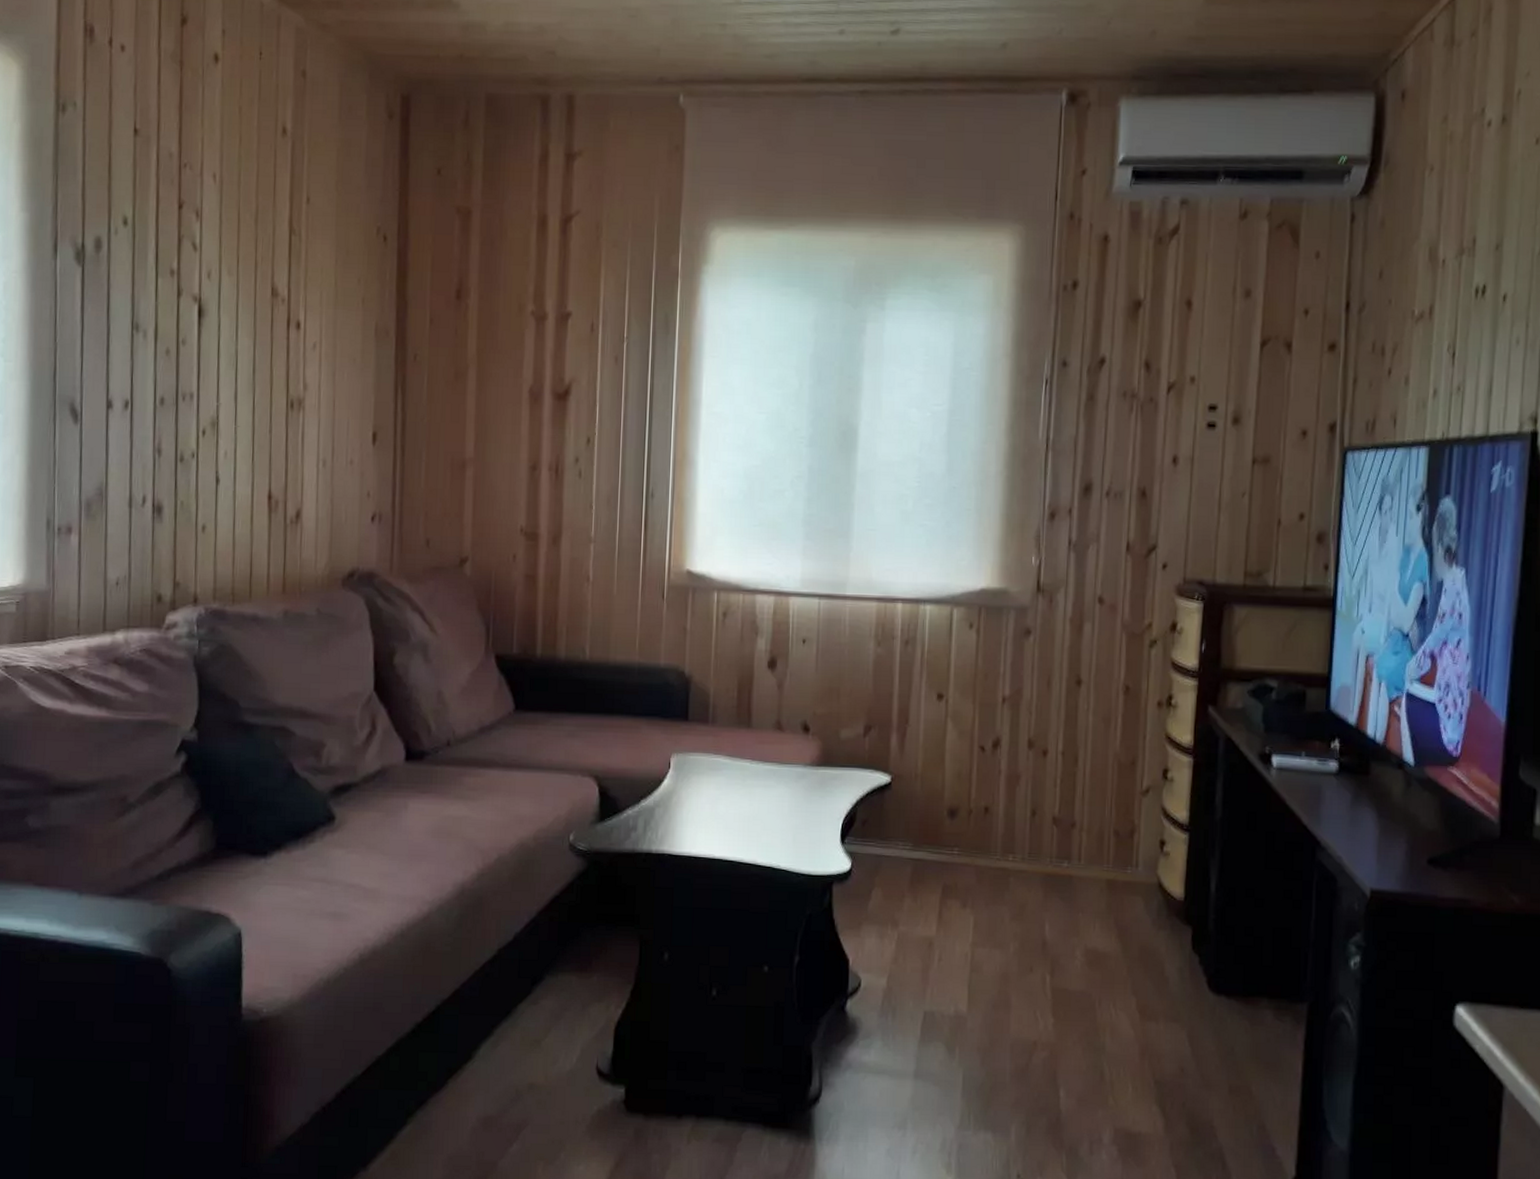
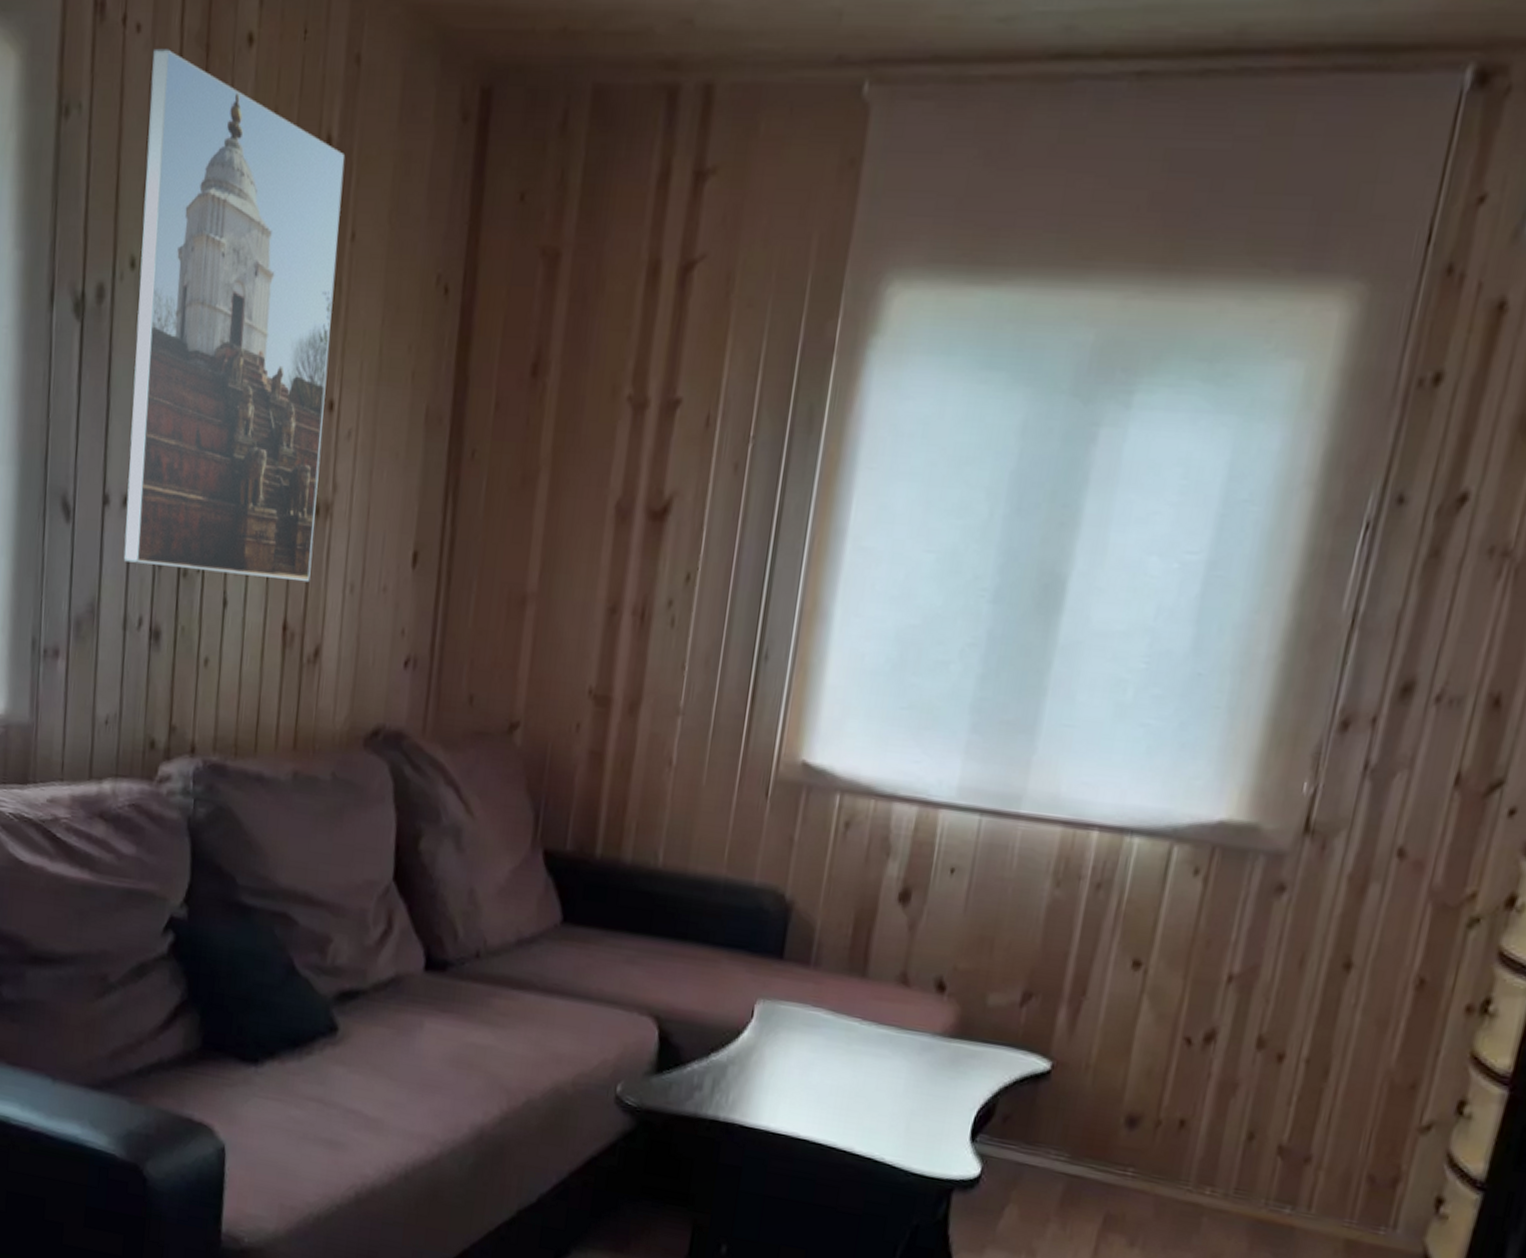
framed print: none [127,63,298,461] -> present [123,48,345,583]

